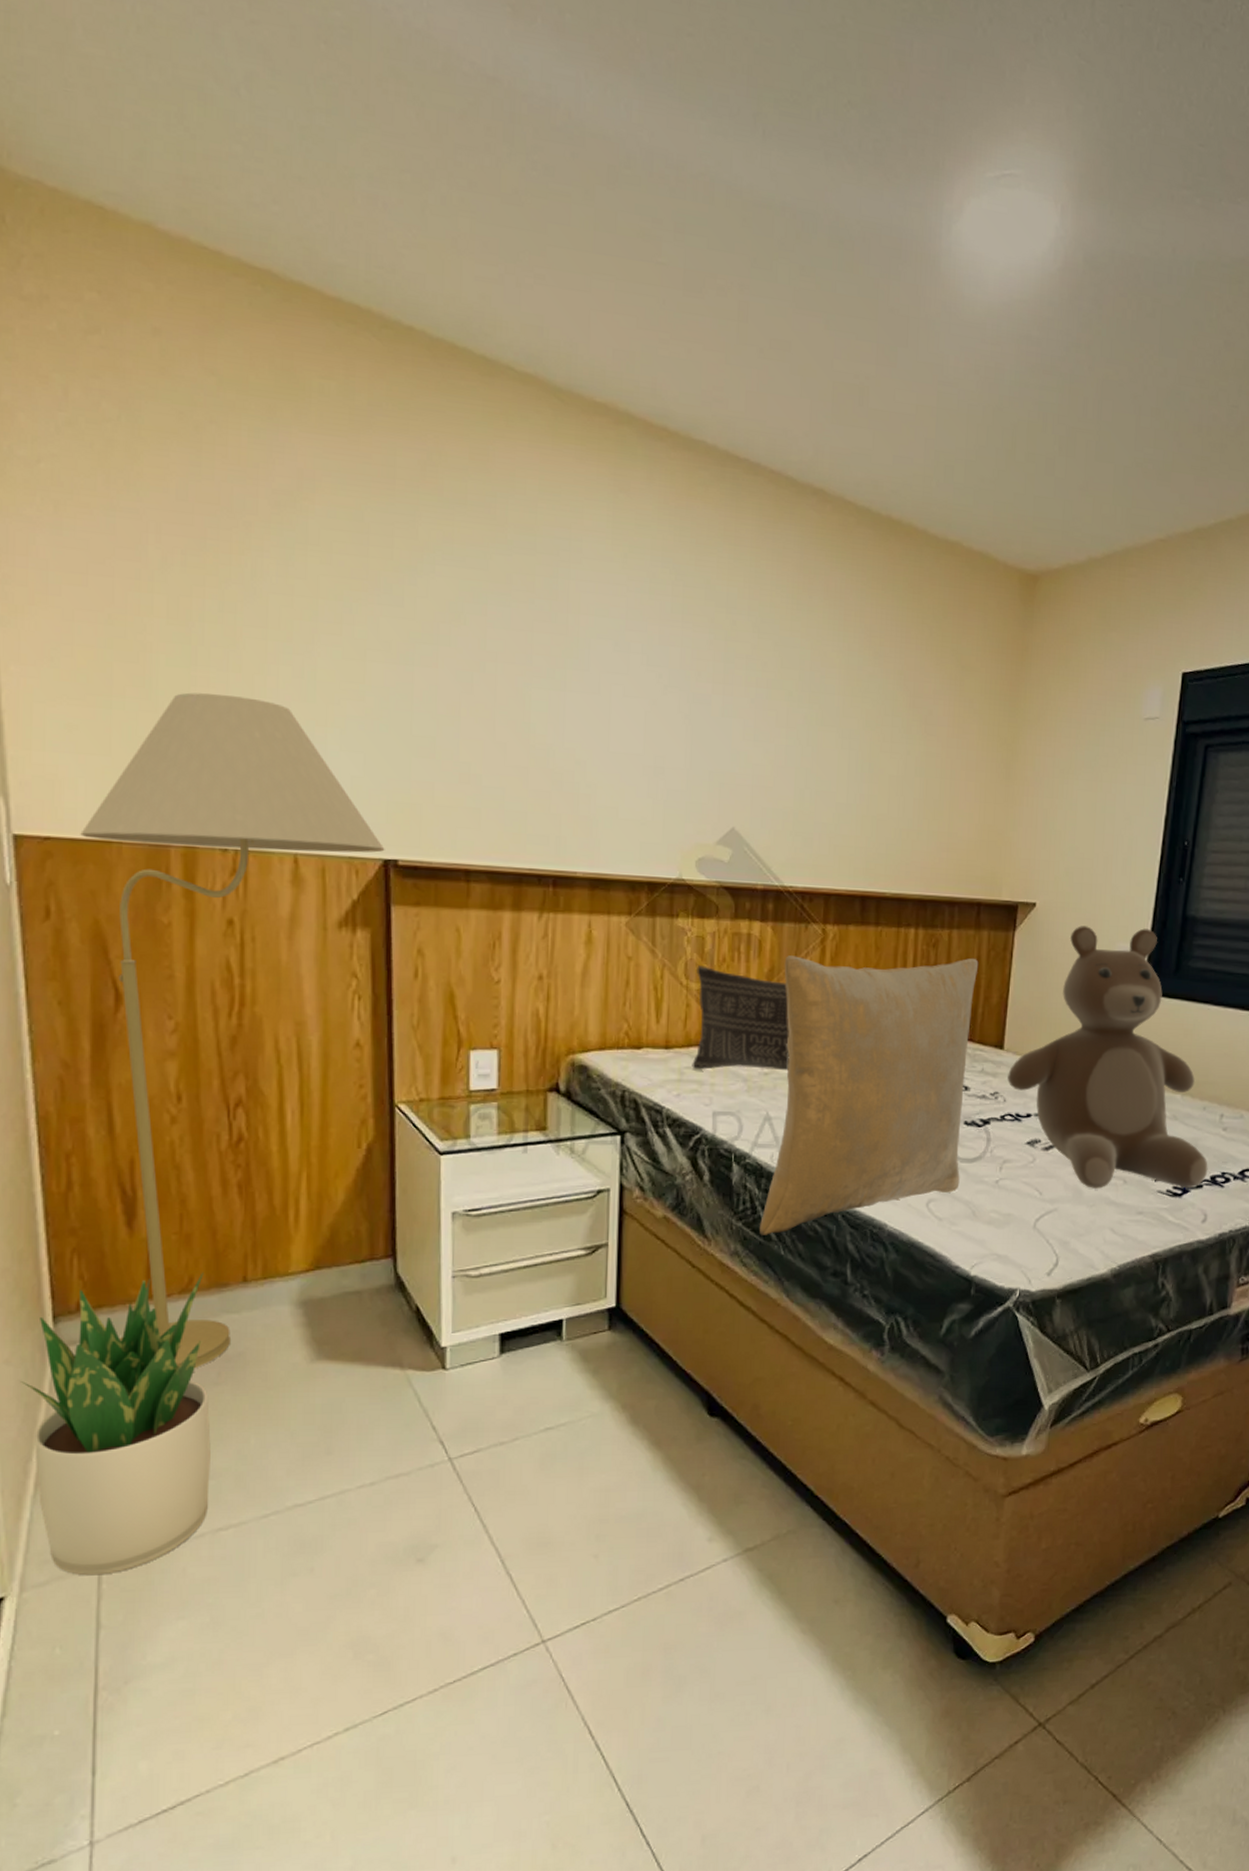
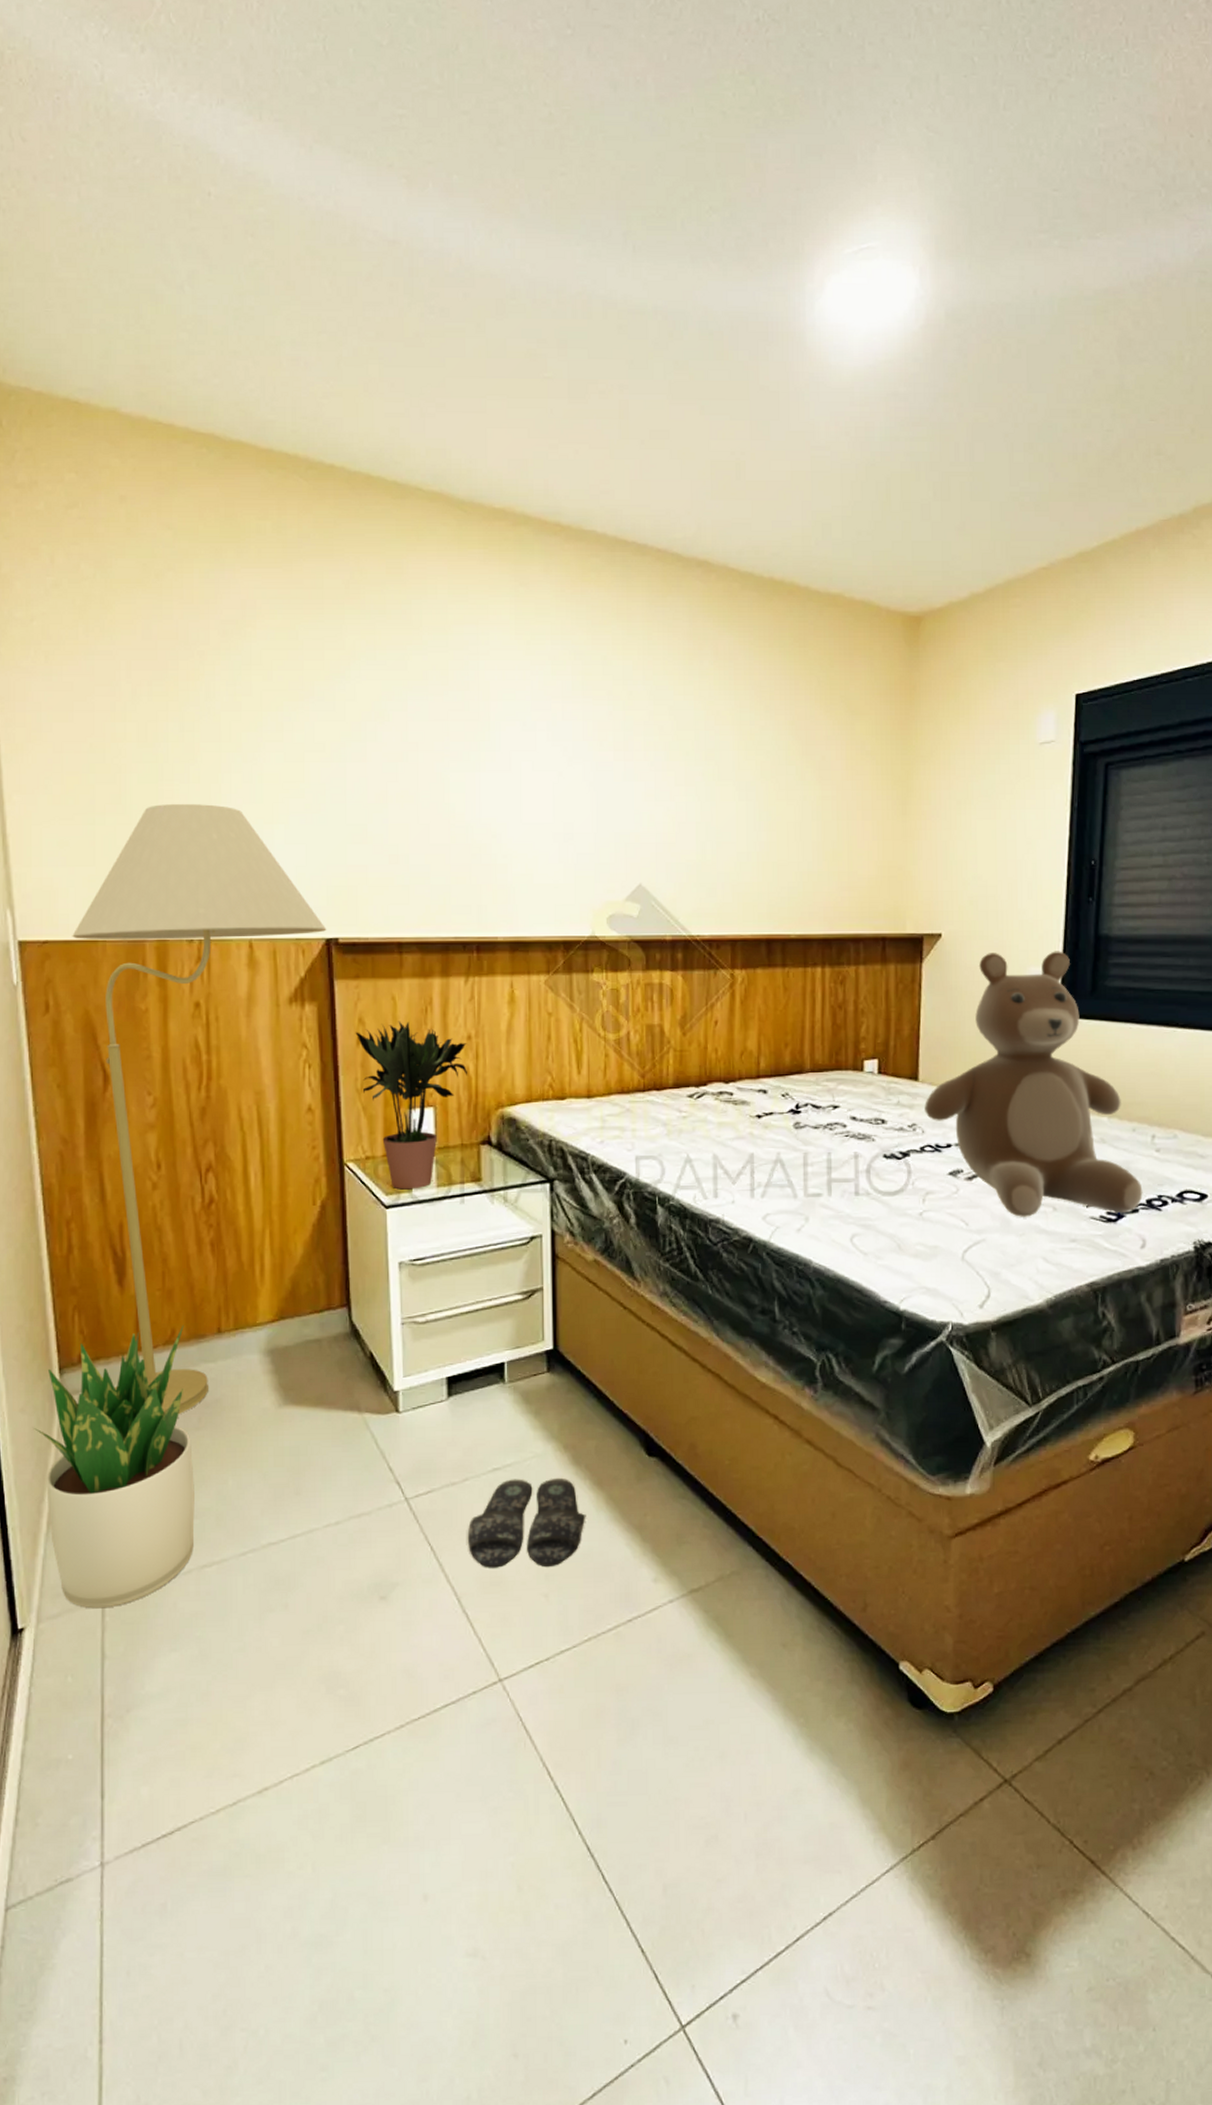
potted plant: none [413,955,538,1136] -> present [355,1021,467,1190]
slippers: none [514,1437,642,1529] -> present [467,1477,586,1568]
pillow: present [692,965,790,1071] -> none [613,1017,706,1116]
pillow: present [760,955,979,1235] -> none [687,992,888,1275]

